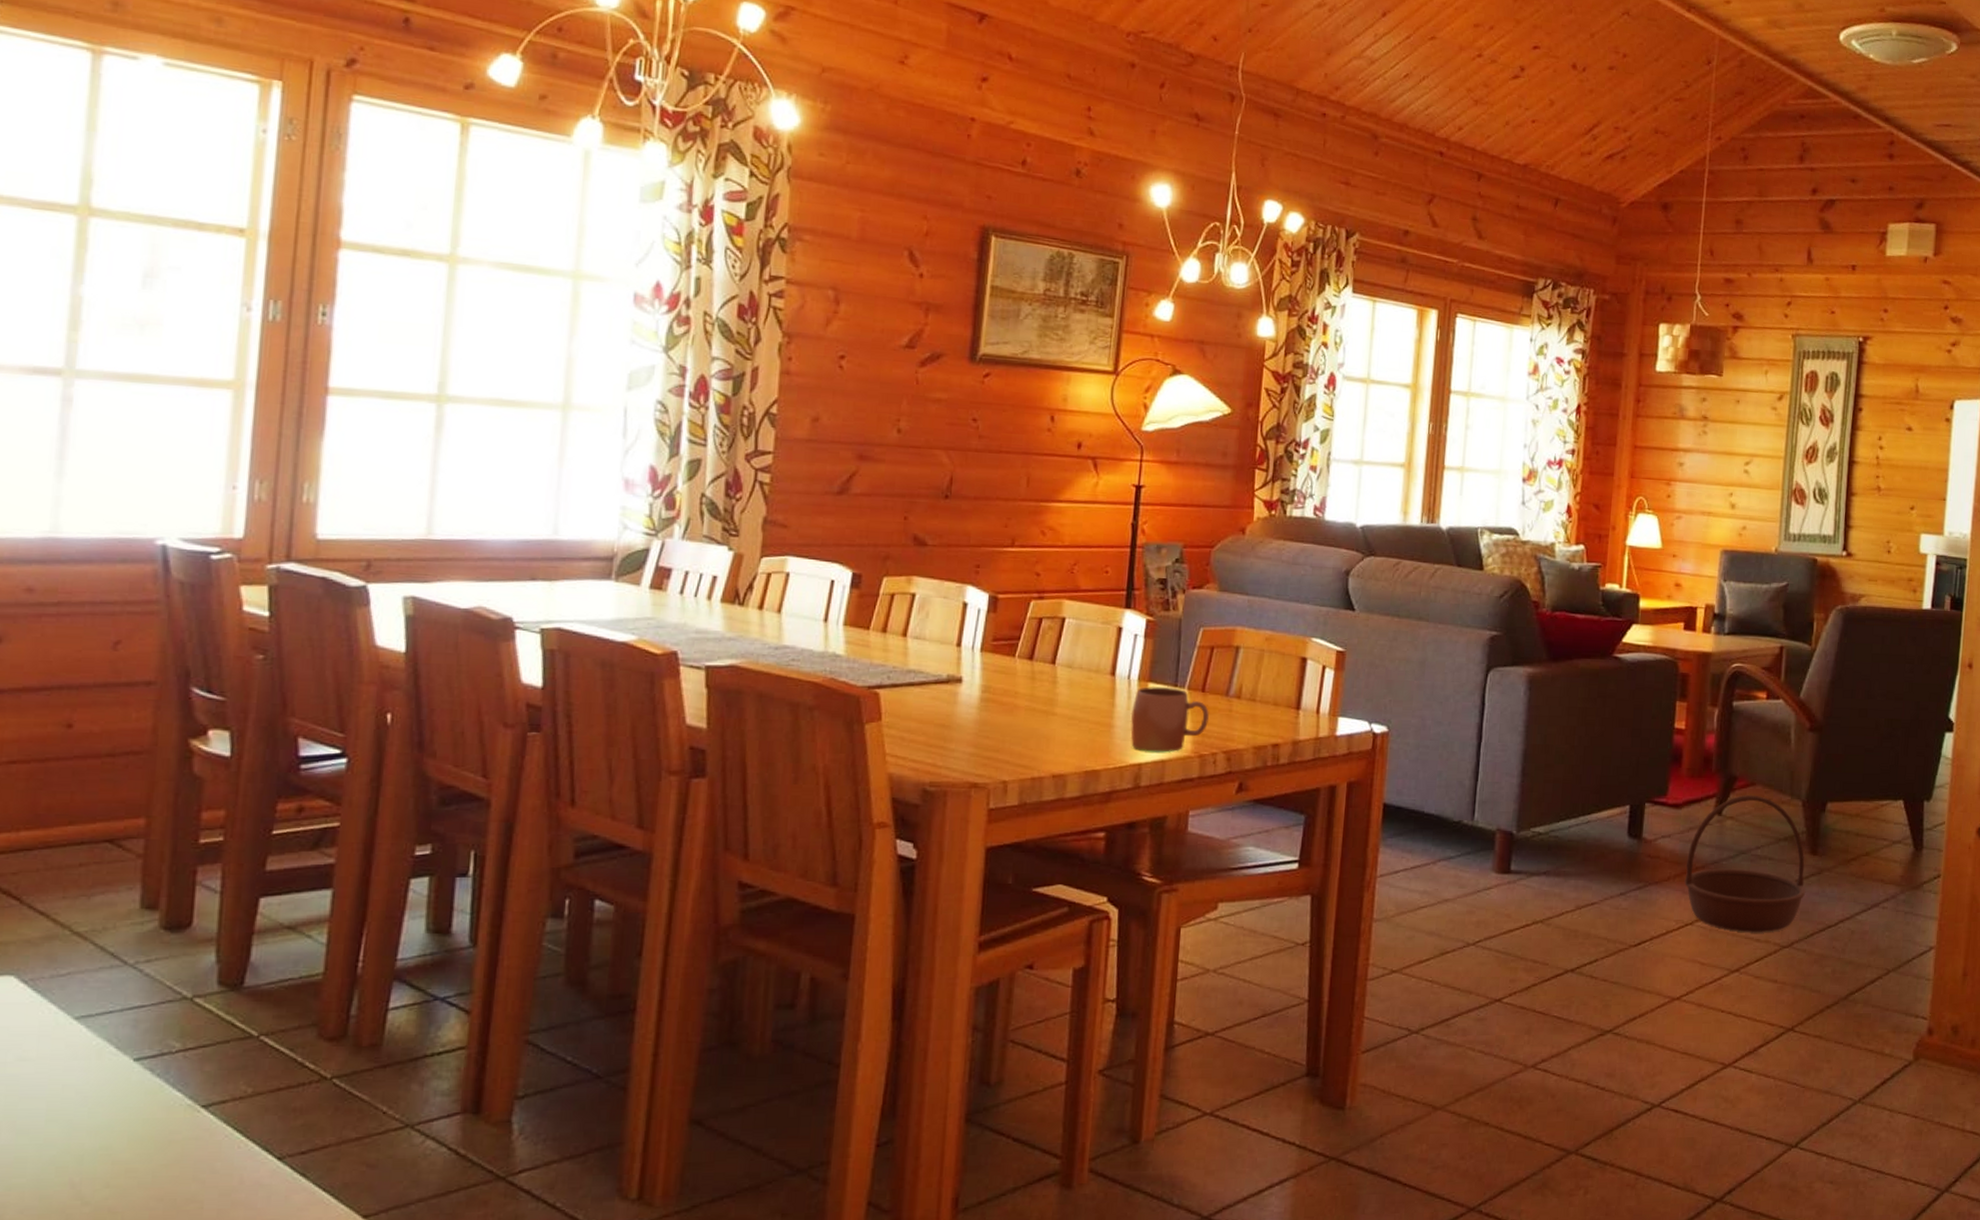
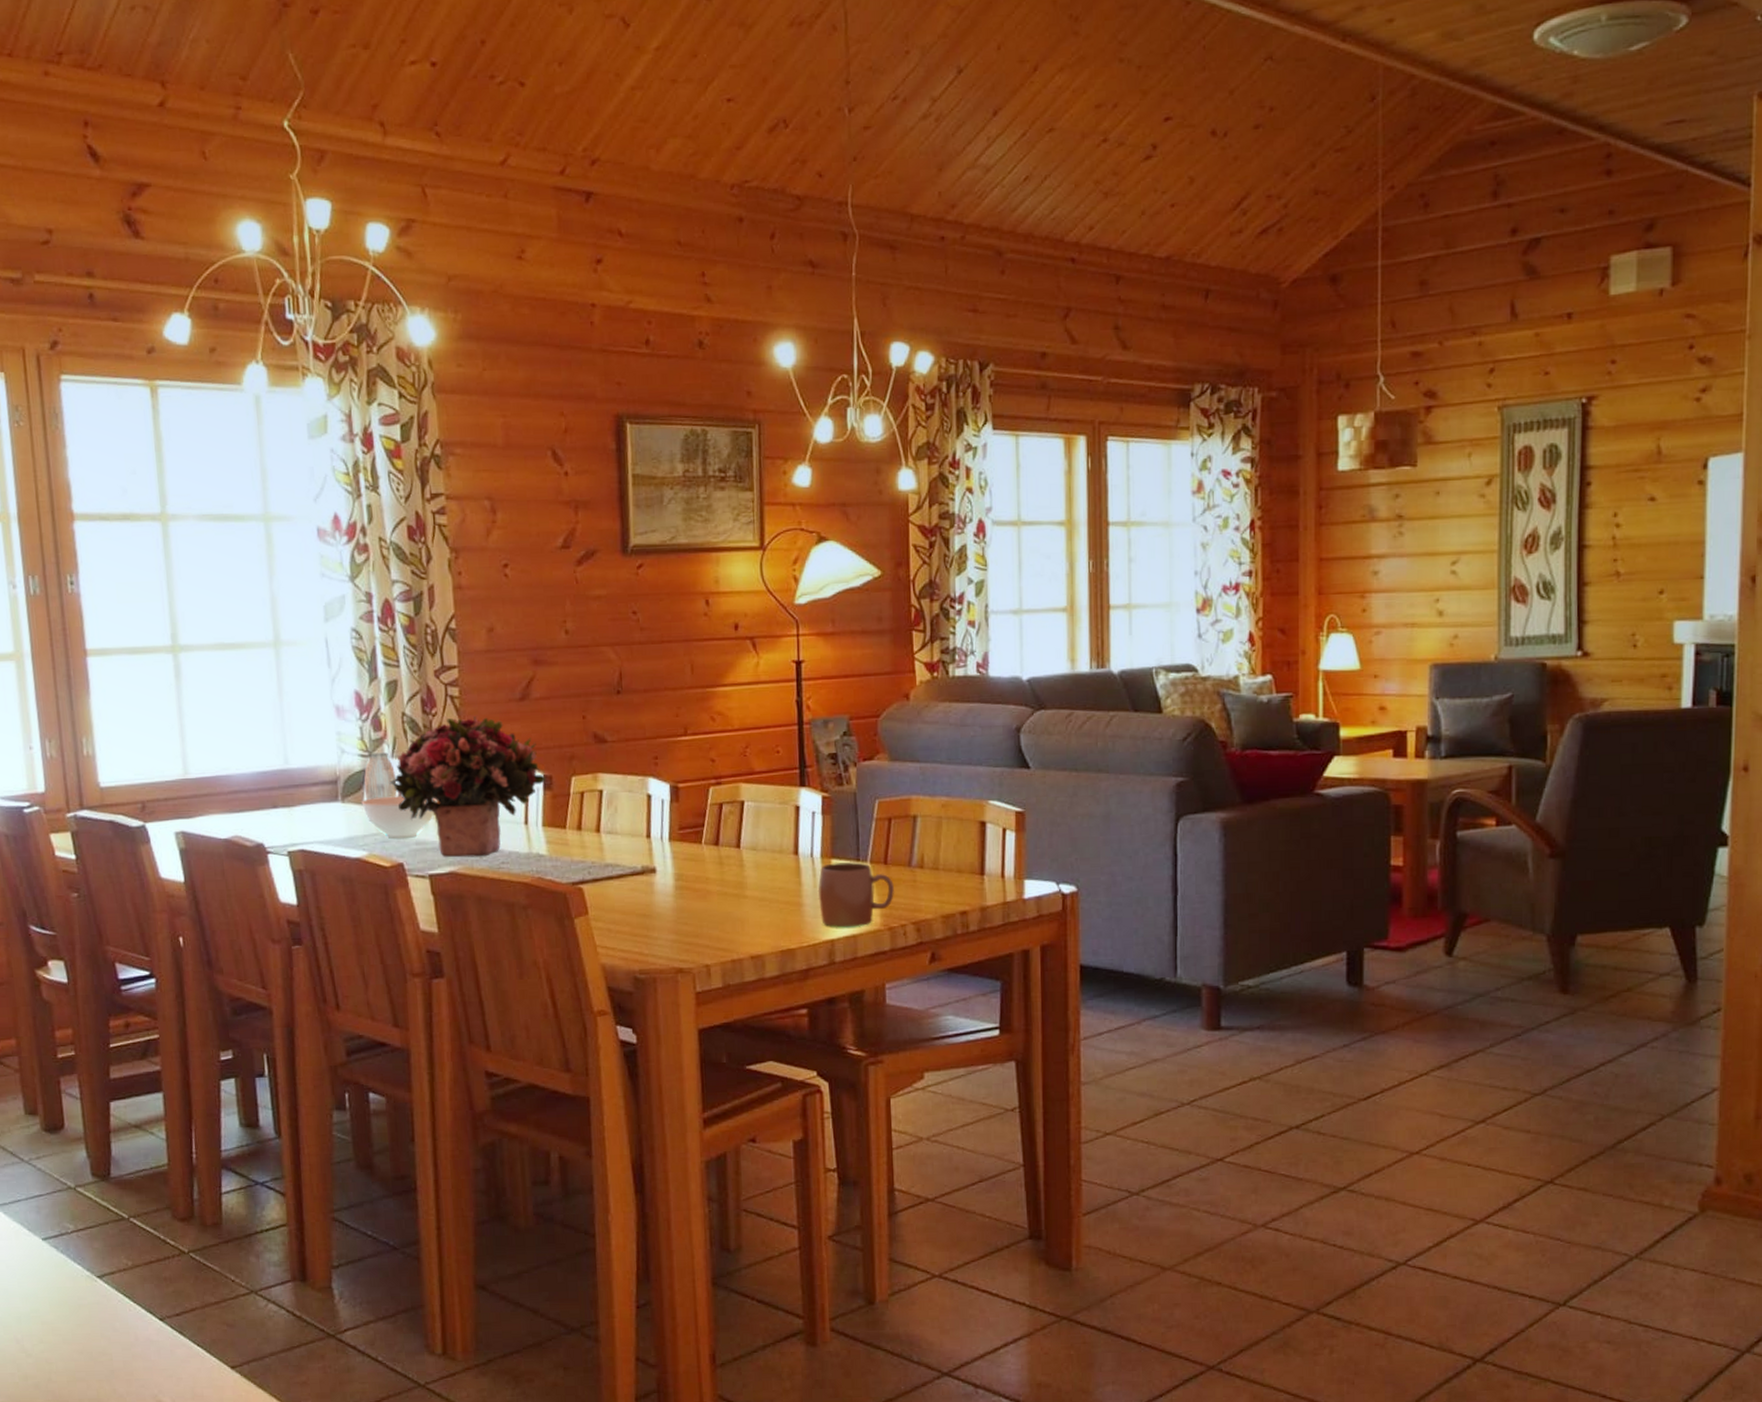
bowl: none [638,579,729,627] -> present [361,796,438,840]
vase: none [644,532,683,582] -> present [364,752,397,801]
bouquet: none [675,505,855,652] -> present [389,716,546,858]
basket: present [1684,794,1806,932] -> none [1415,932,1558,1080]

